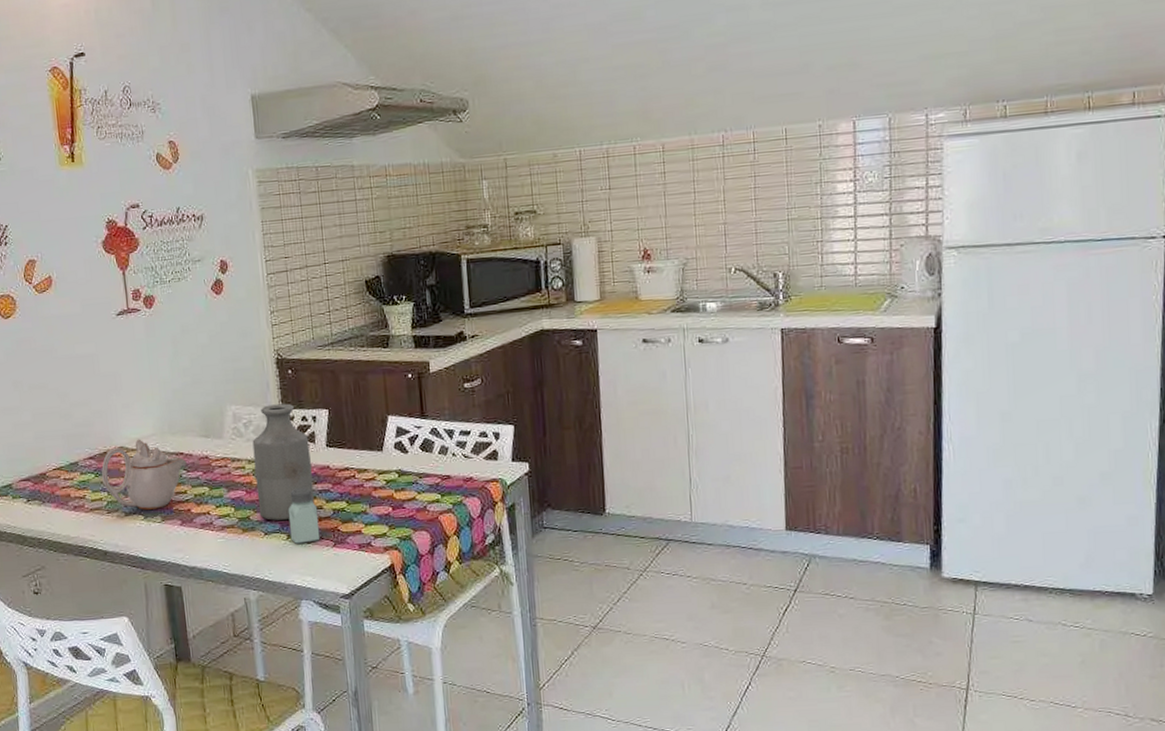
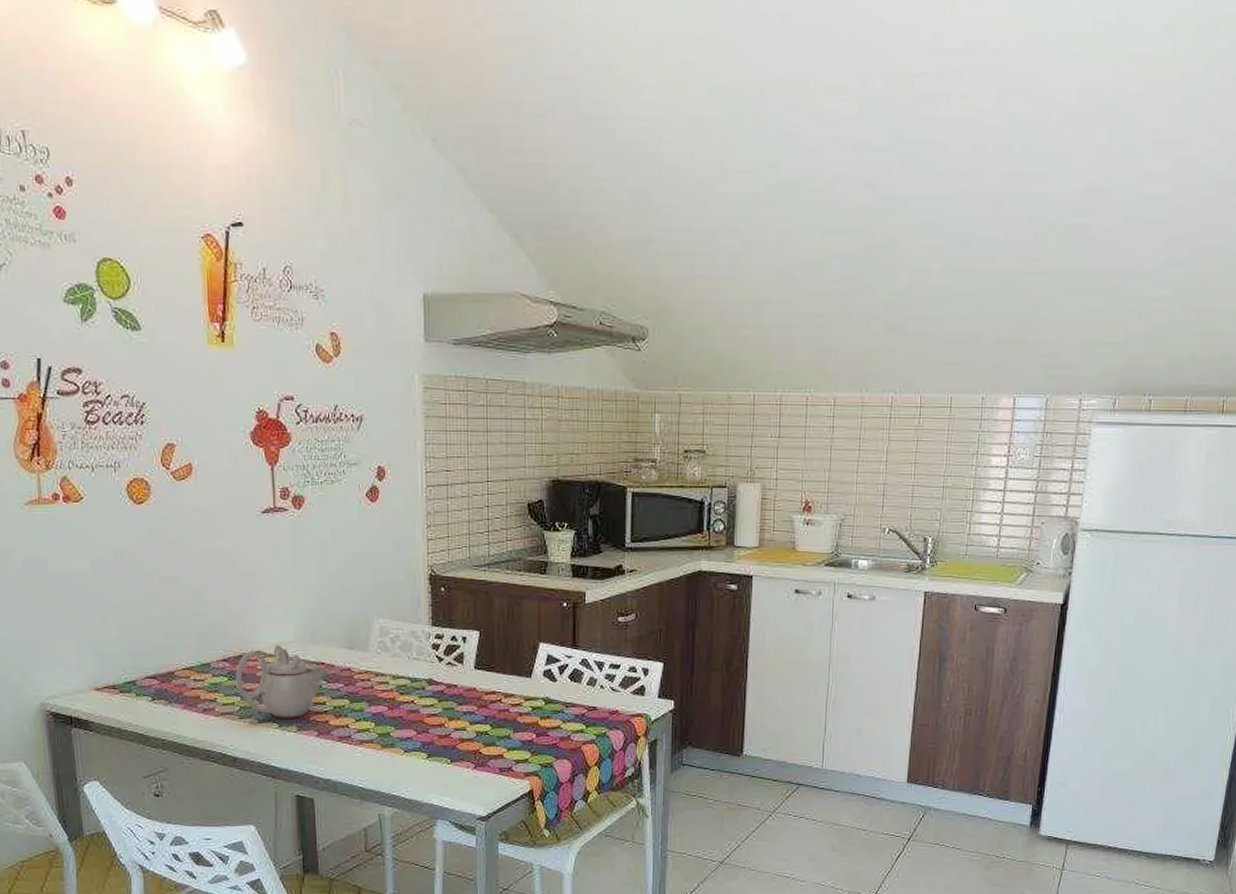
bottle: present [252,403,315,521] -> none [398,621,458,740]
saltshaker: present [287,487,320,544] -> none [430,707,461,763]

